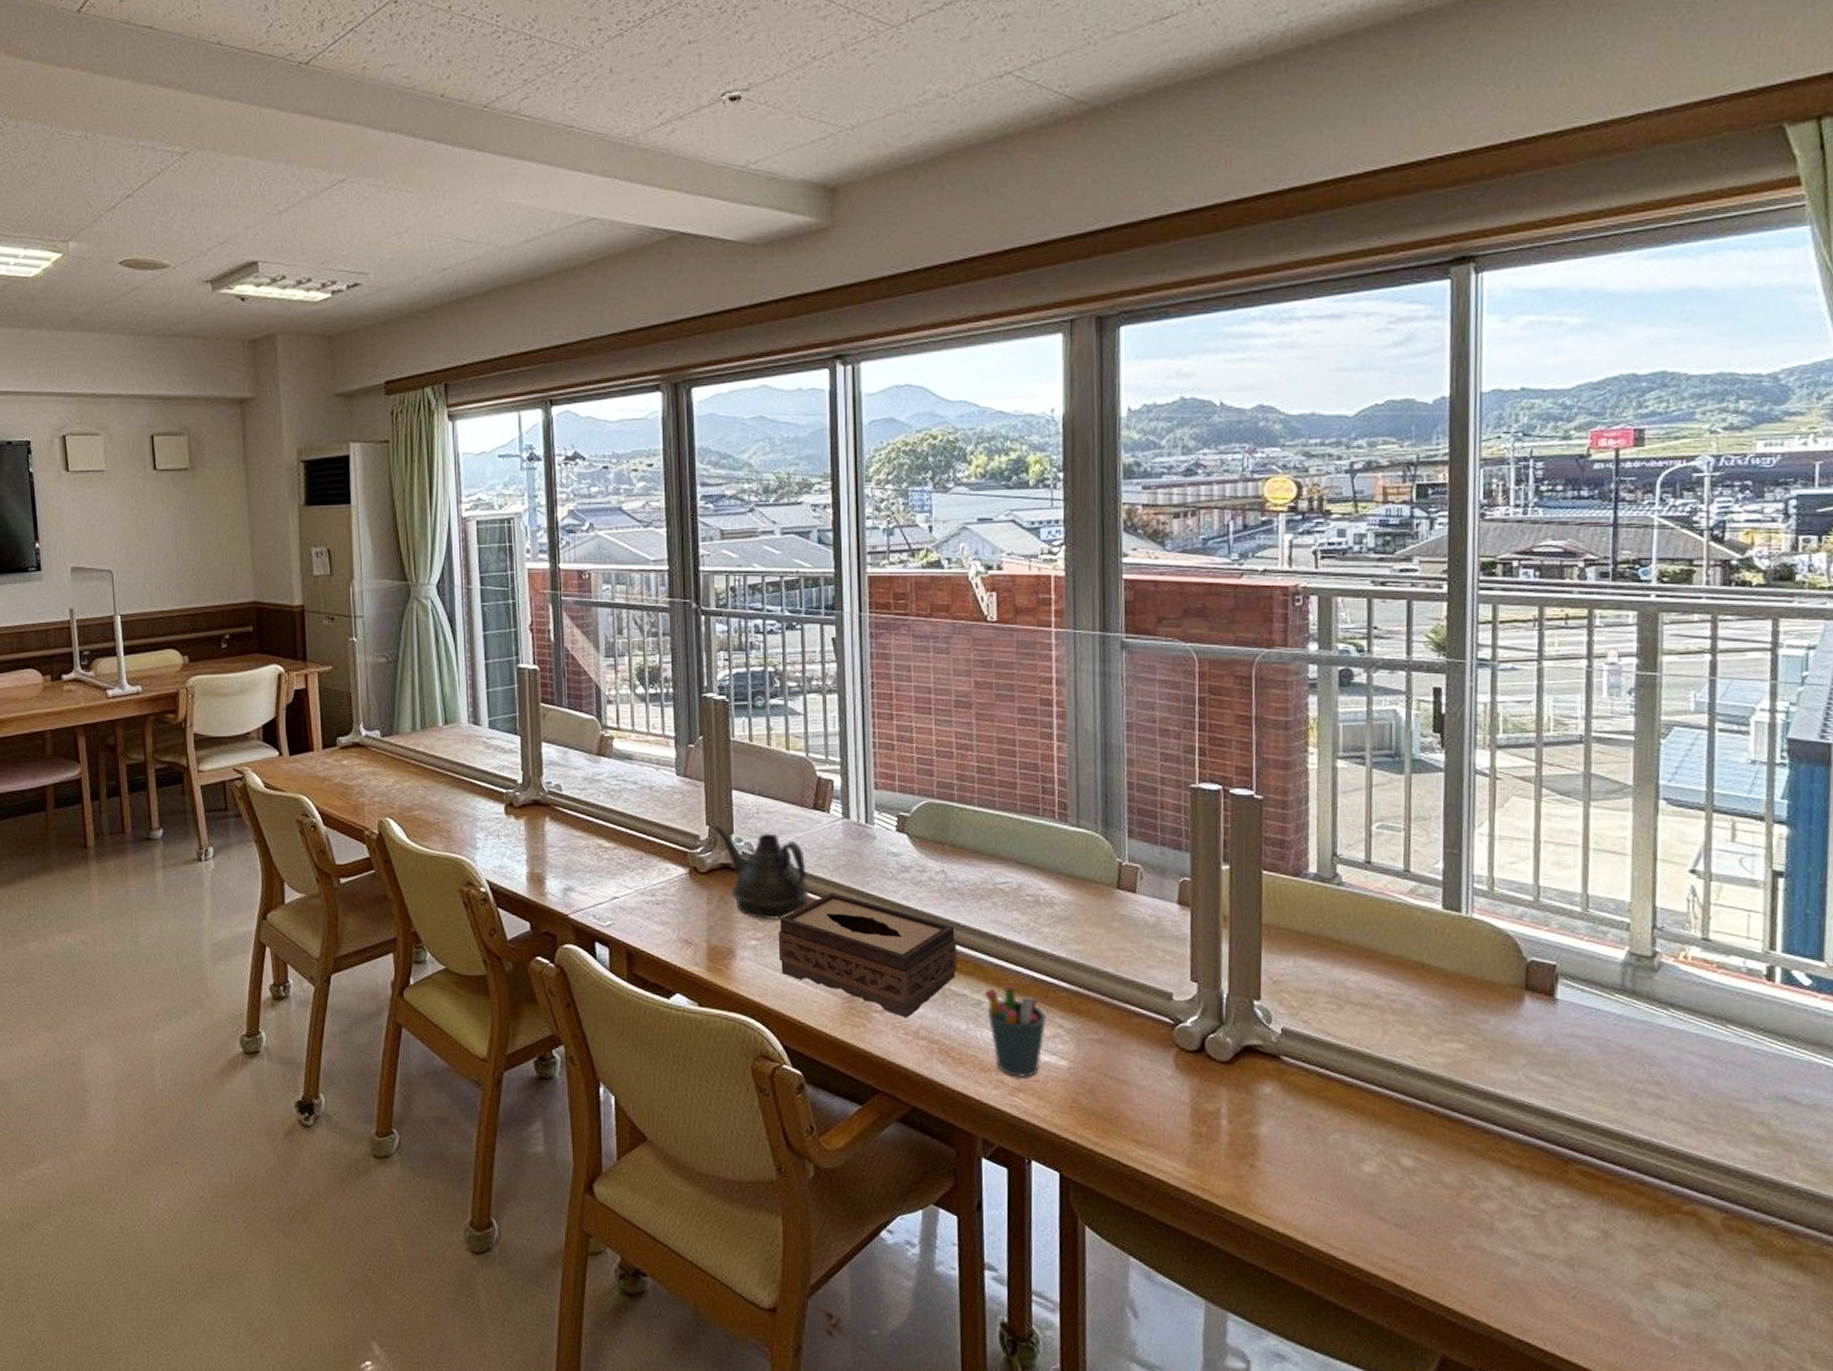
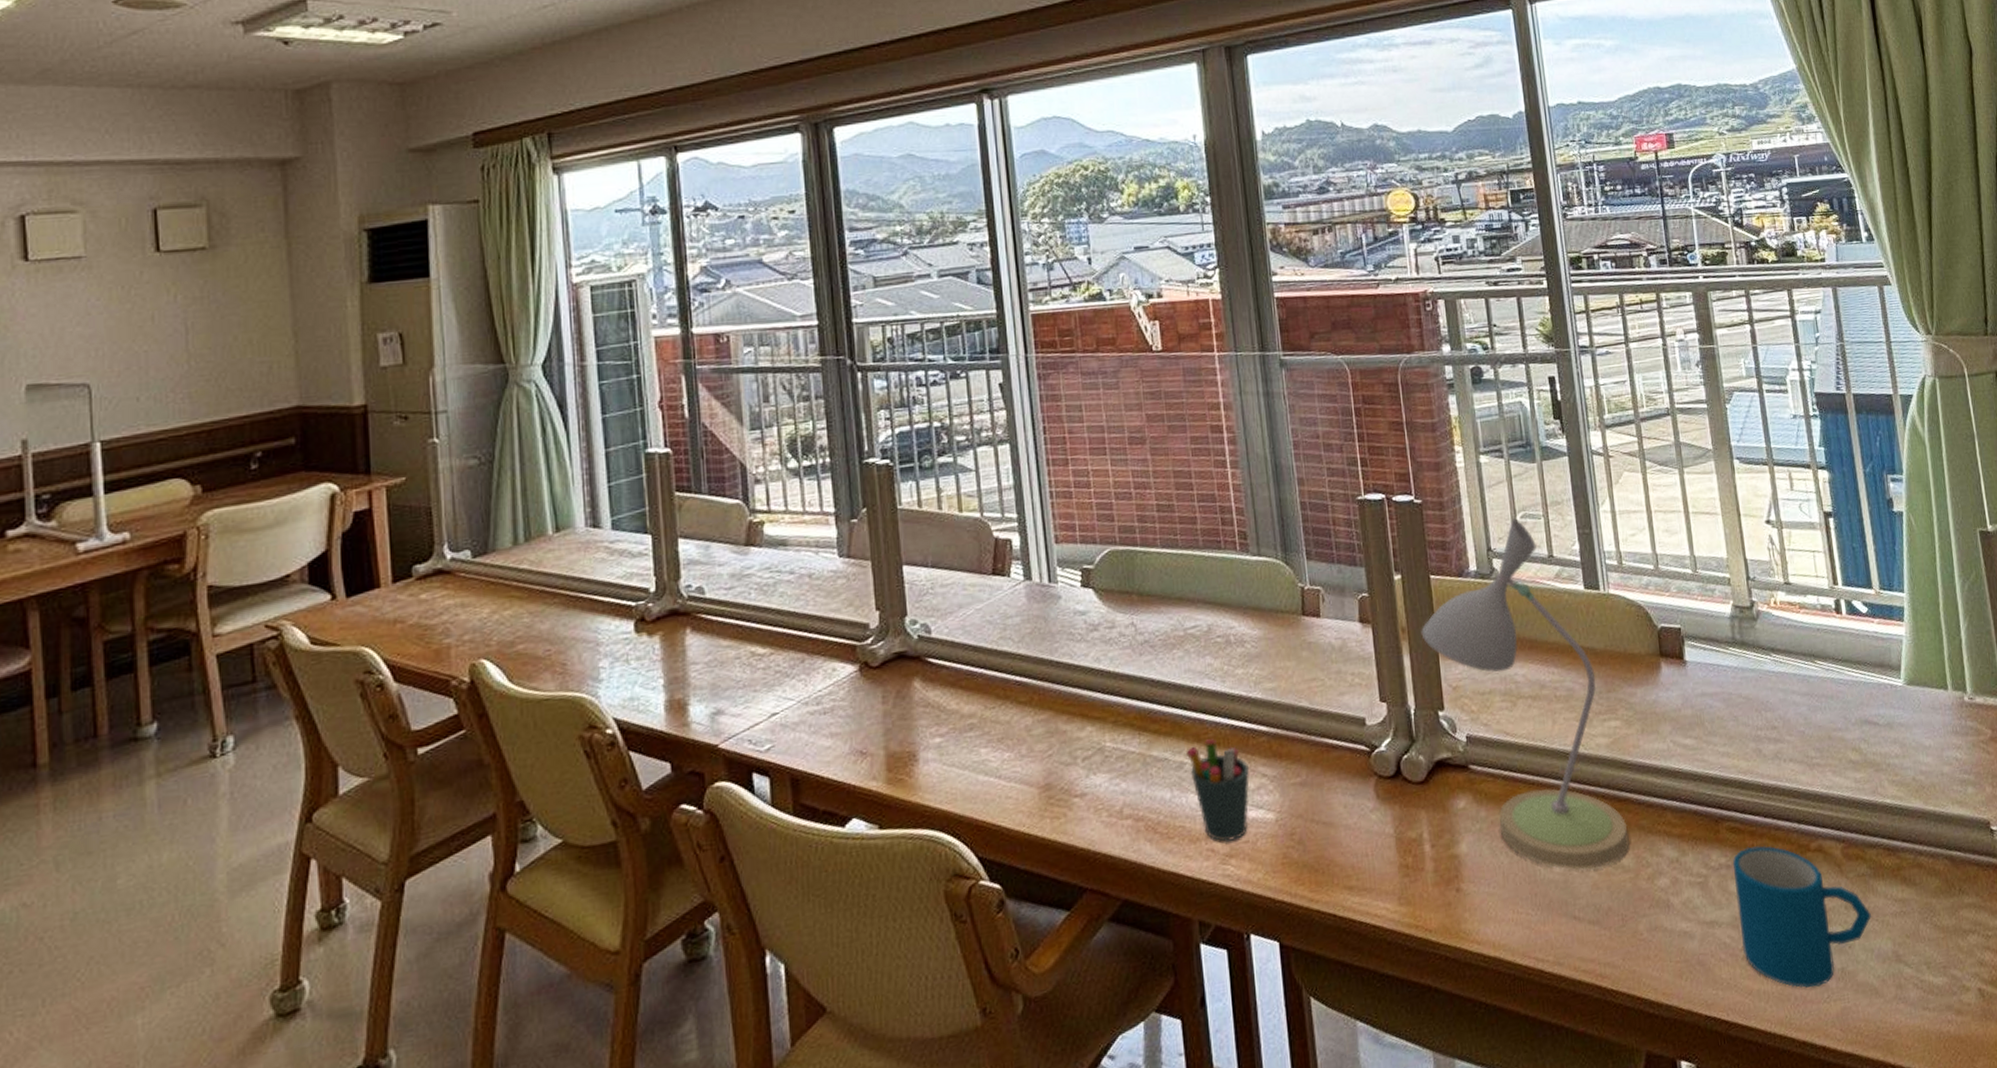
teapot: present [713,825,809,921] -> none [883,609,995,712]
tissue box: present [778,892,957,1018] -> none [964,666,1156,798]
desk lamp: none [1245,828,1456,1177] -> present [1421,518,1630,871]
mug: none [1574,1193,1749,1344] -> present [1732,845,1872,988]

